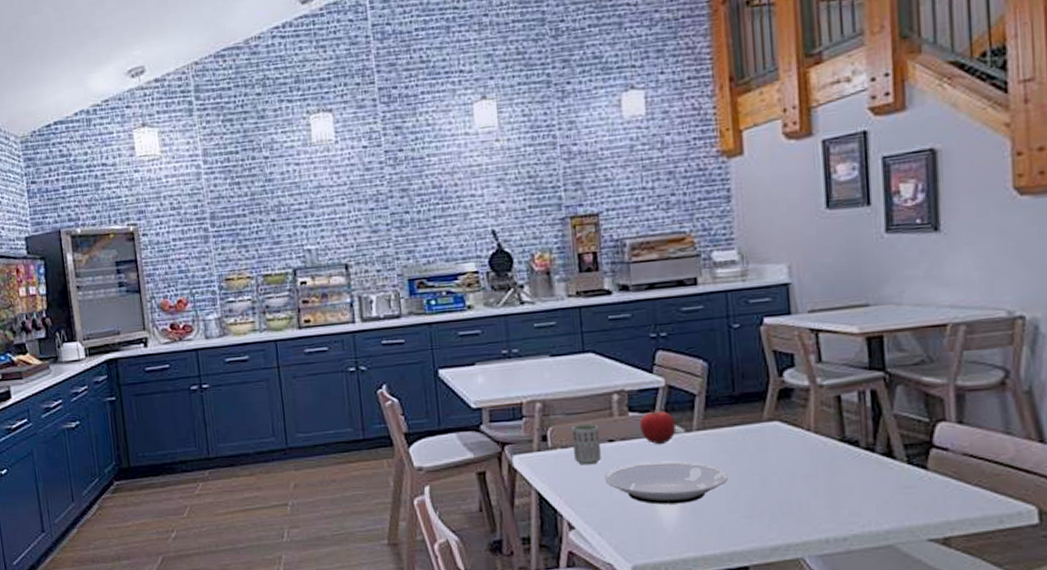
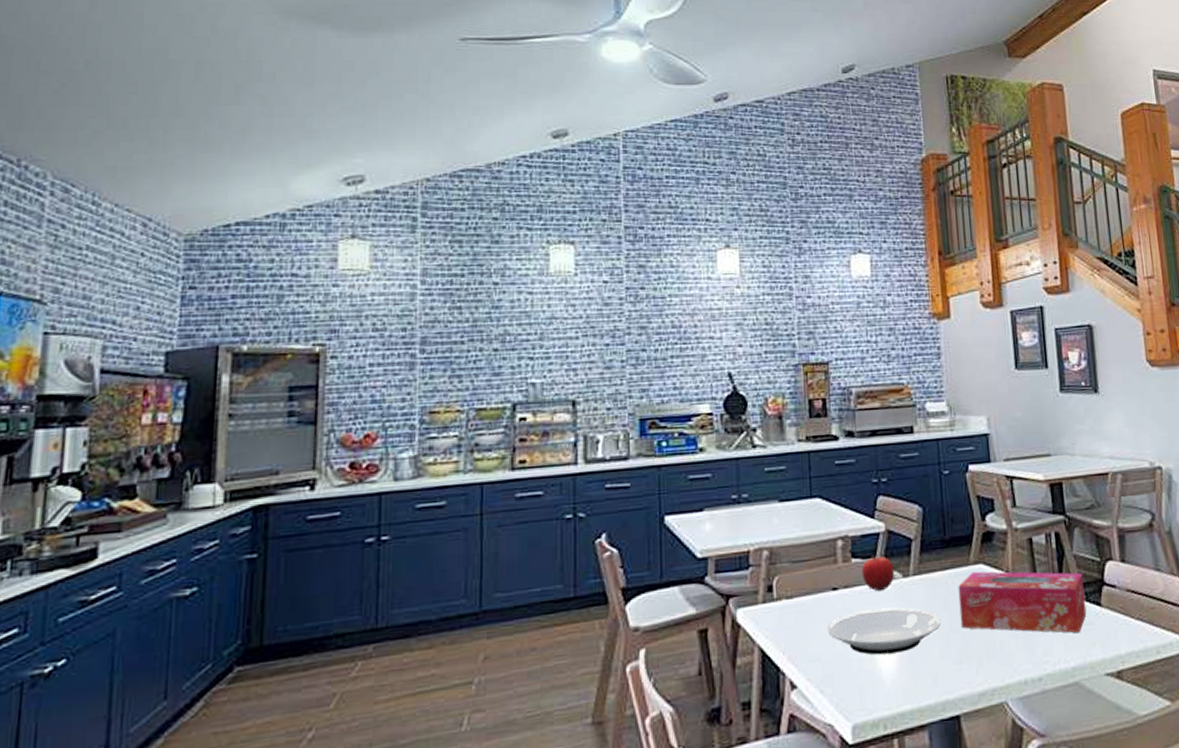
cup: present [572,423,601,465] -> none [798,571,825,617]
tissue box: none [748,428,908,496] -> present [958,571,1087,633]

